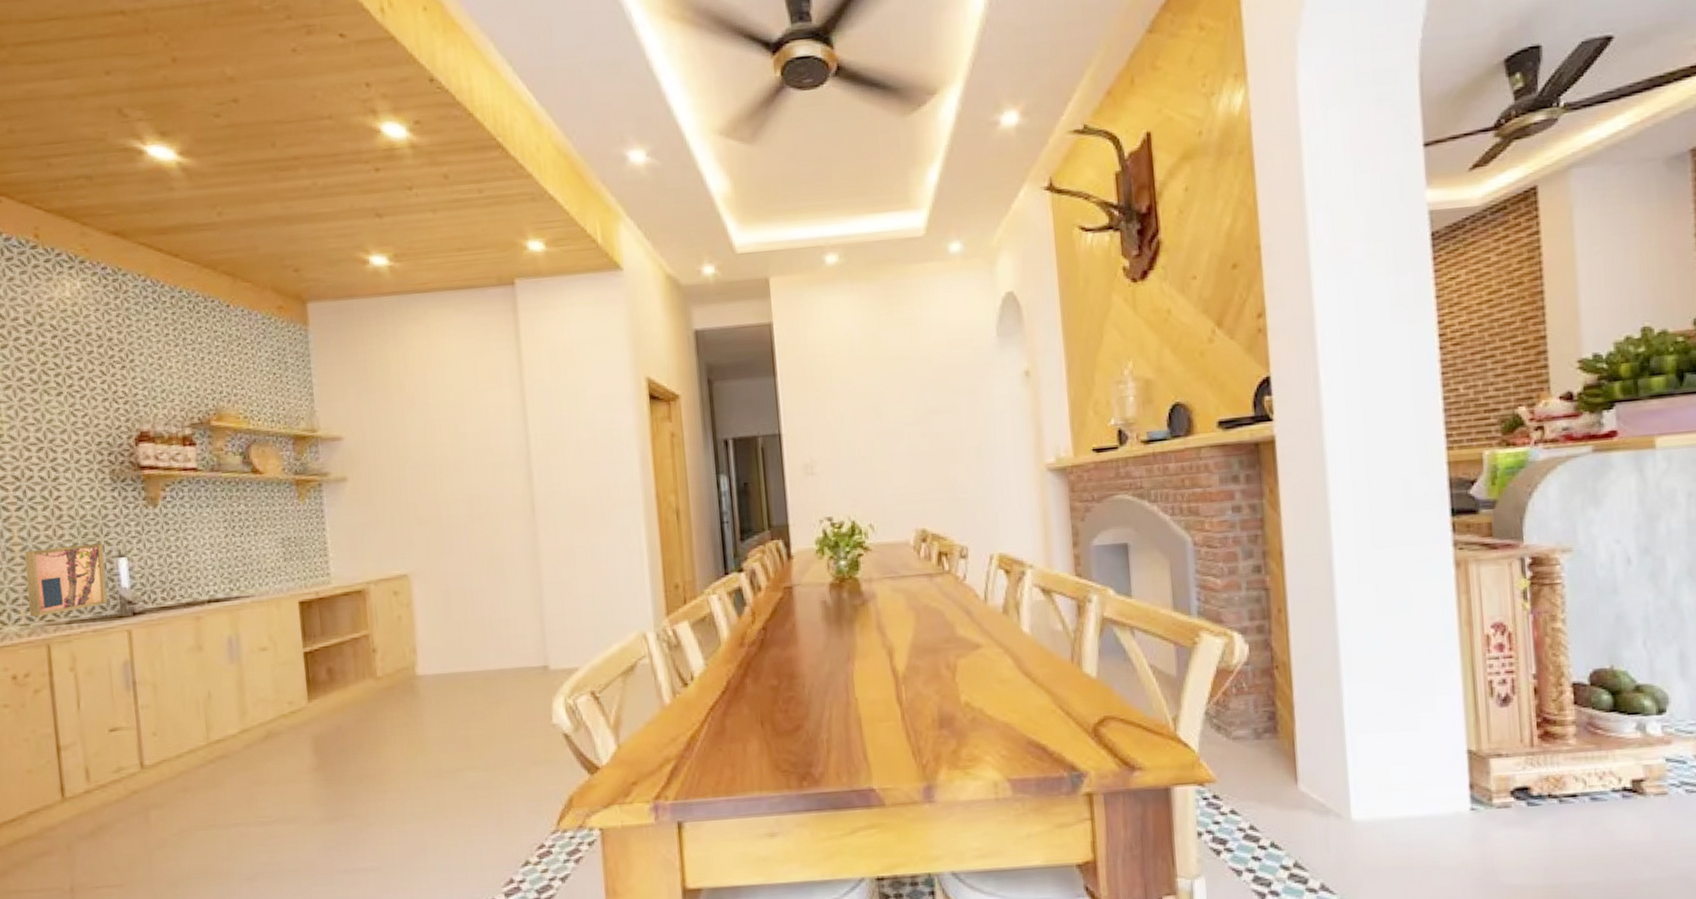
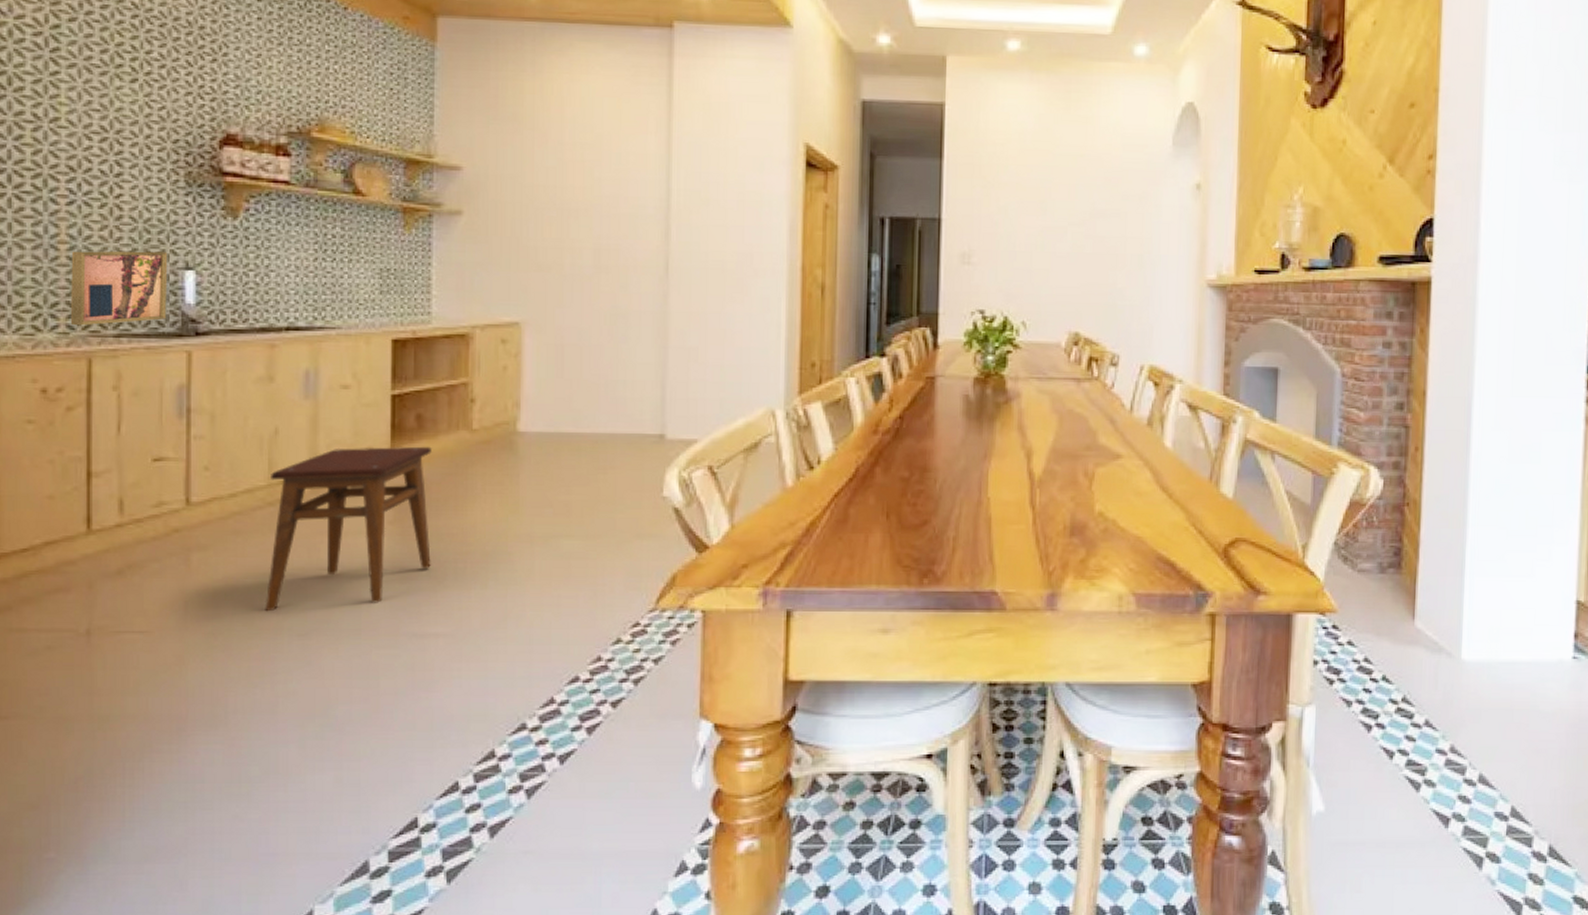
stool: none [209,696,355,860] -> present [265,446,432,612]

